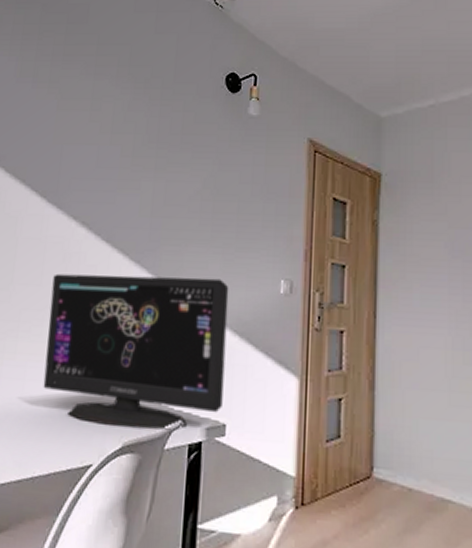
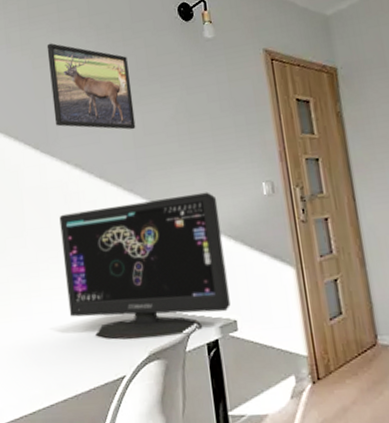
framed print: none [69,86,162,197] -> present [46,43,136,130]

